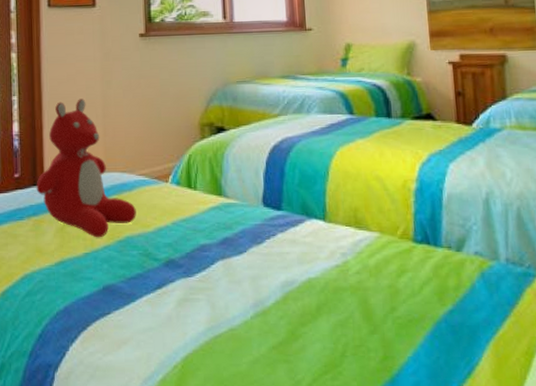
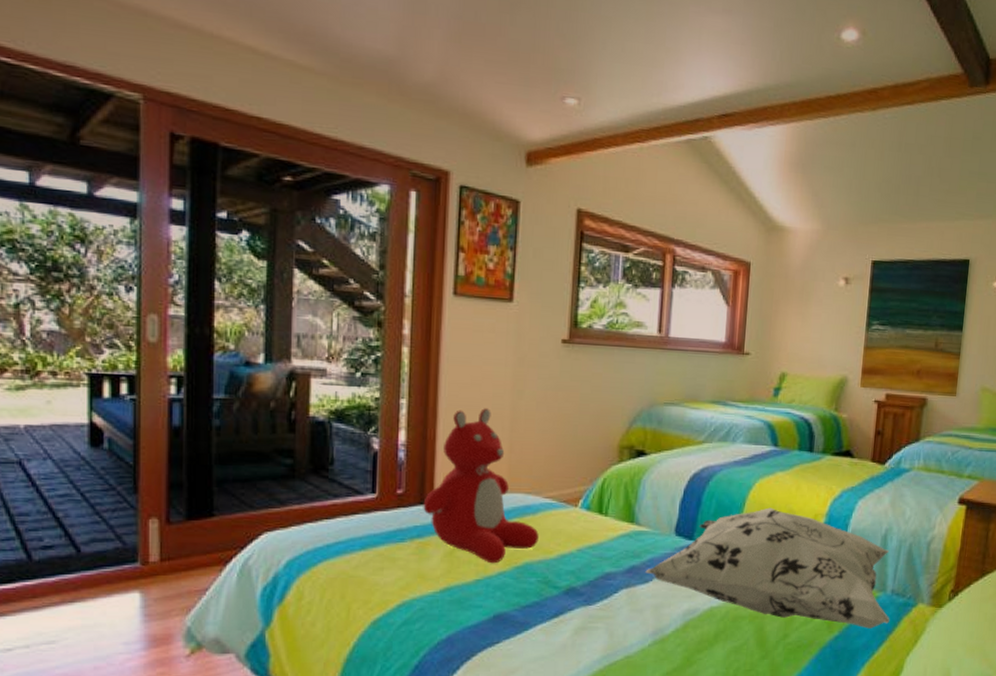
decorative pillow: none [238,175,511,302] -> present [645,507,890,629]

